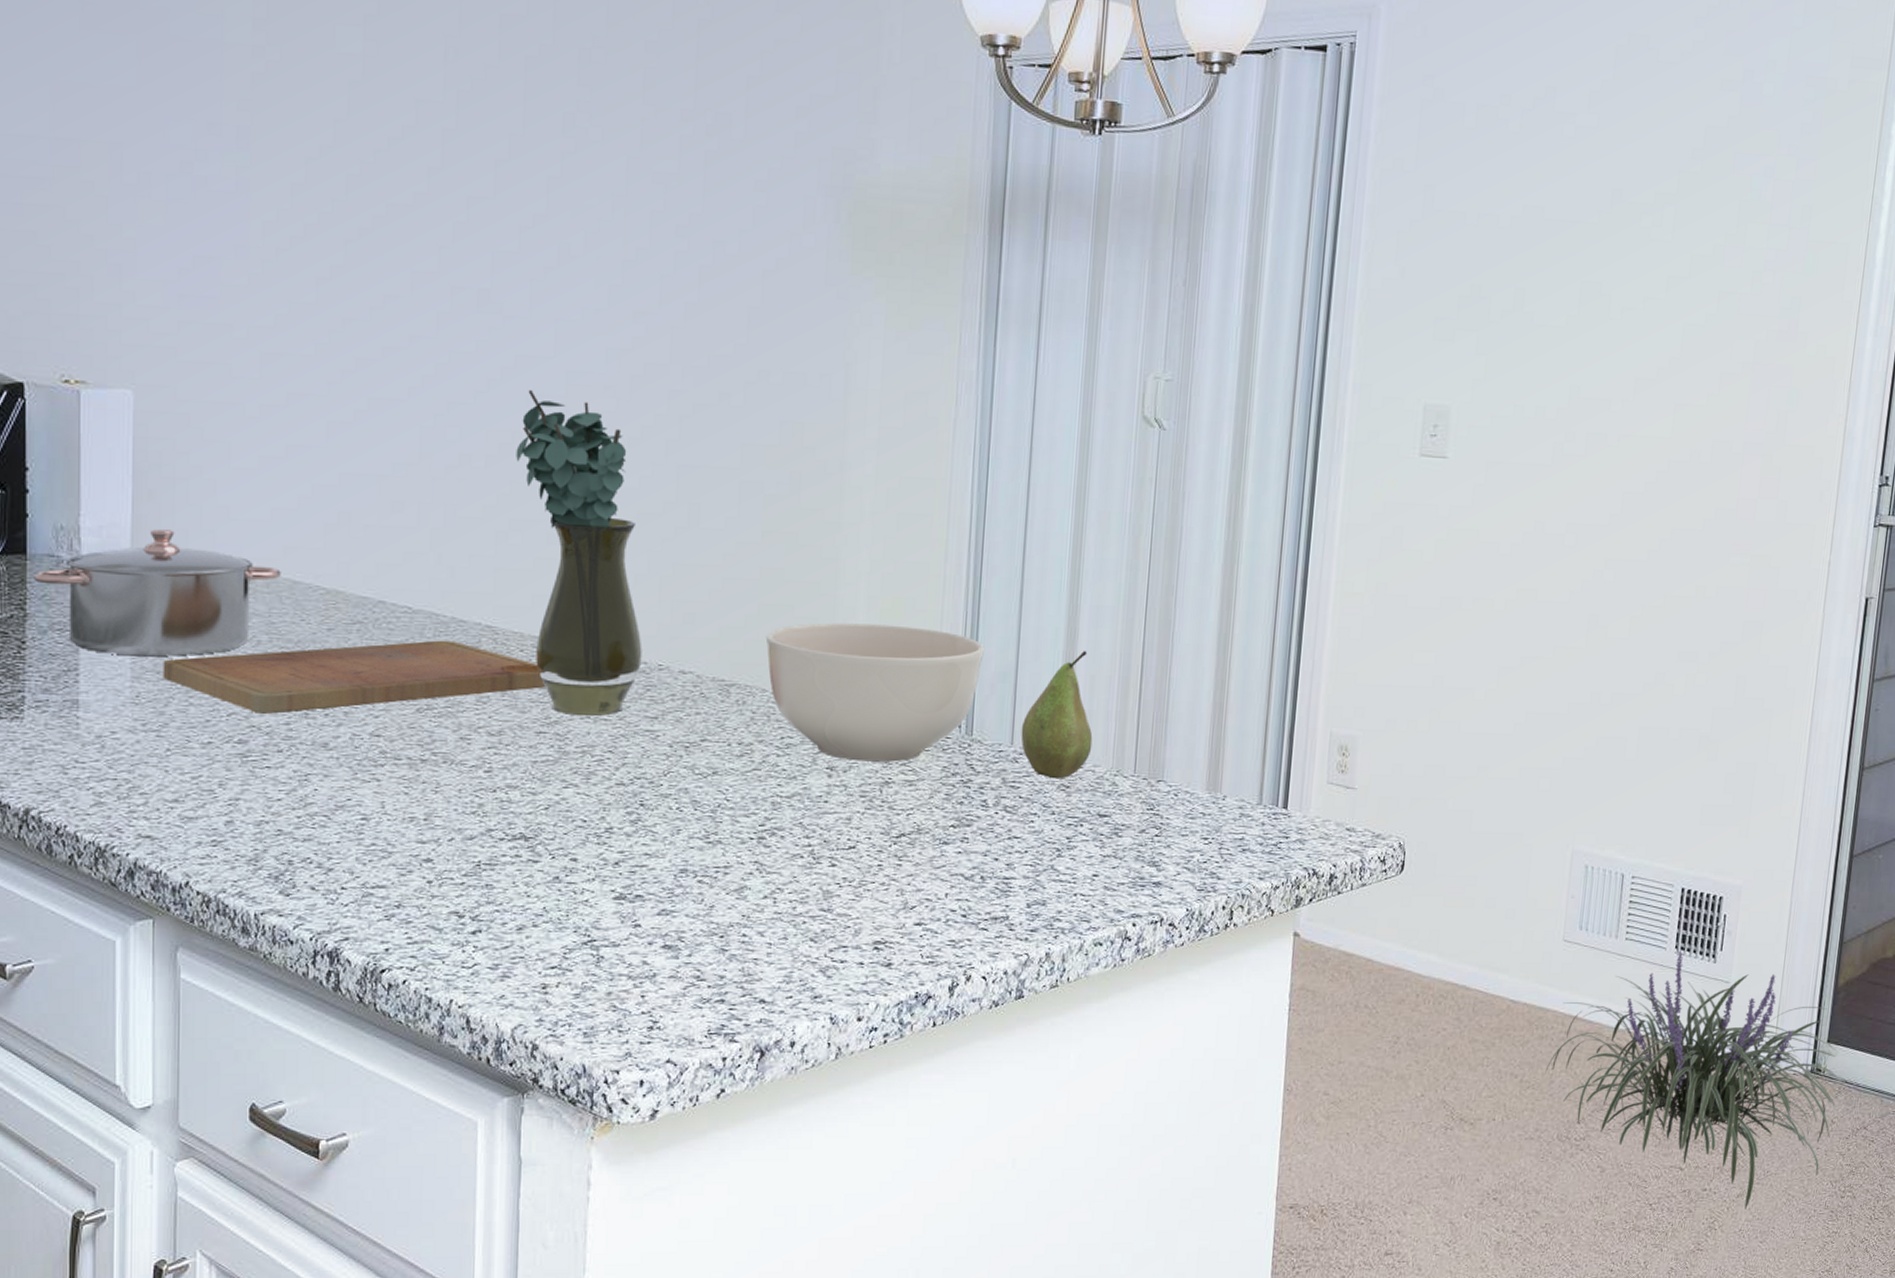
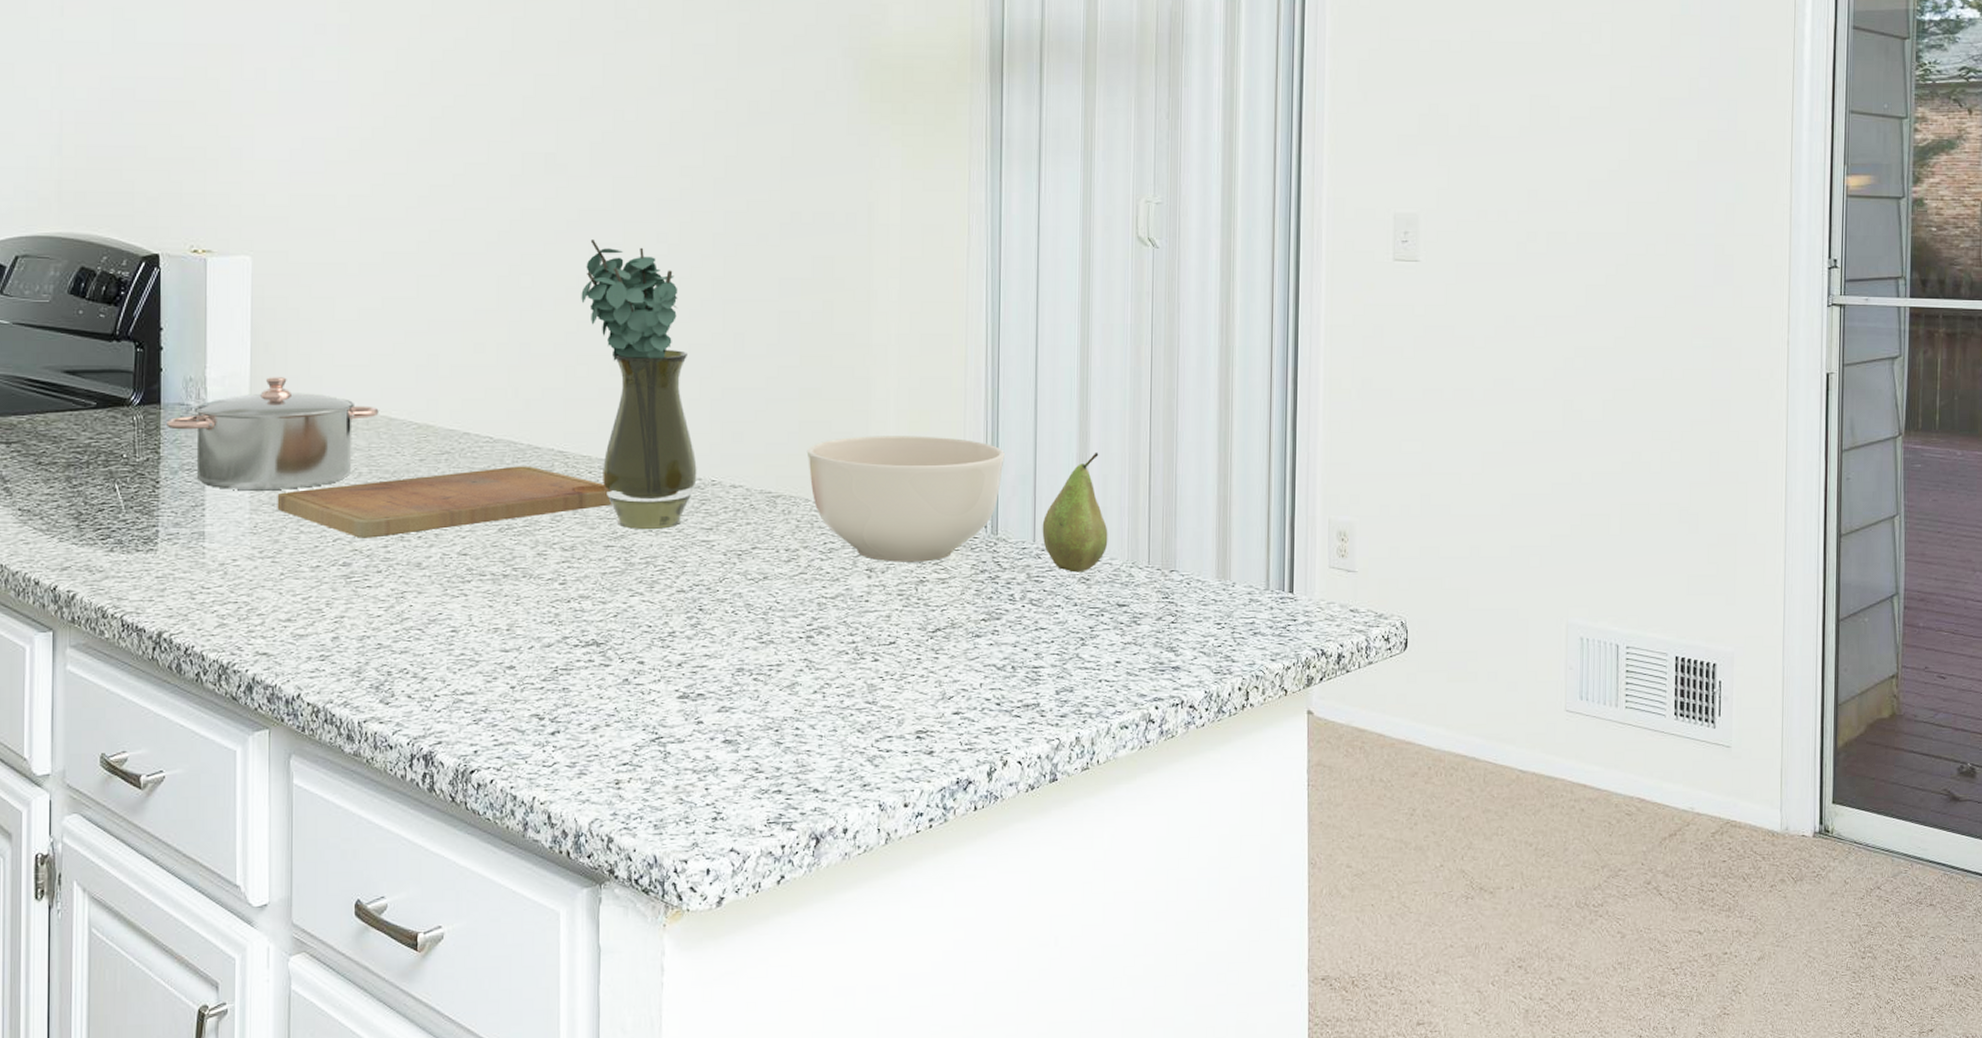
plant: present [1545,950,1853,1210] -> none [1558,717,1863,972]

